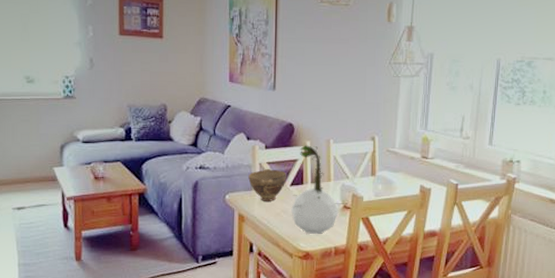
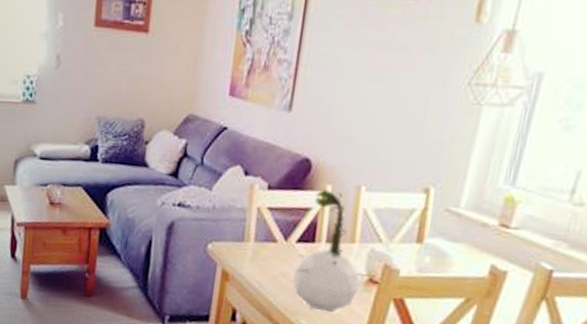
bowl: present [248,168,286,201] -> none [240,215,293,260]

